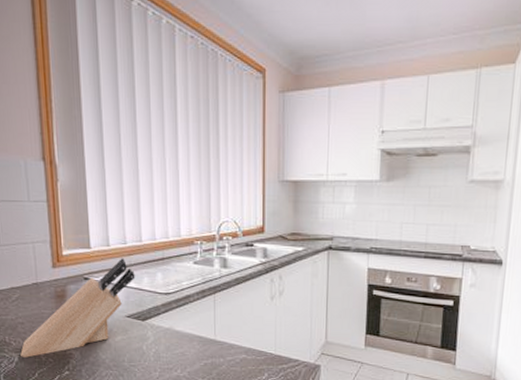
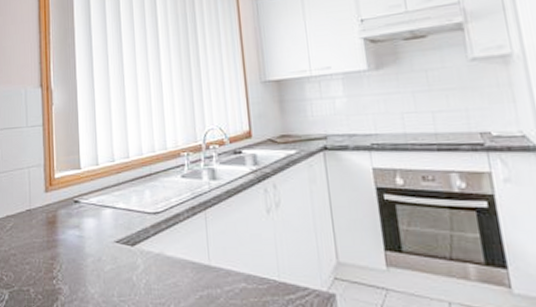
knife block: present [20,258,135,358] -> none [11,177,124,294]

